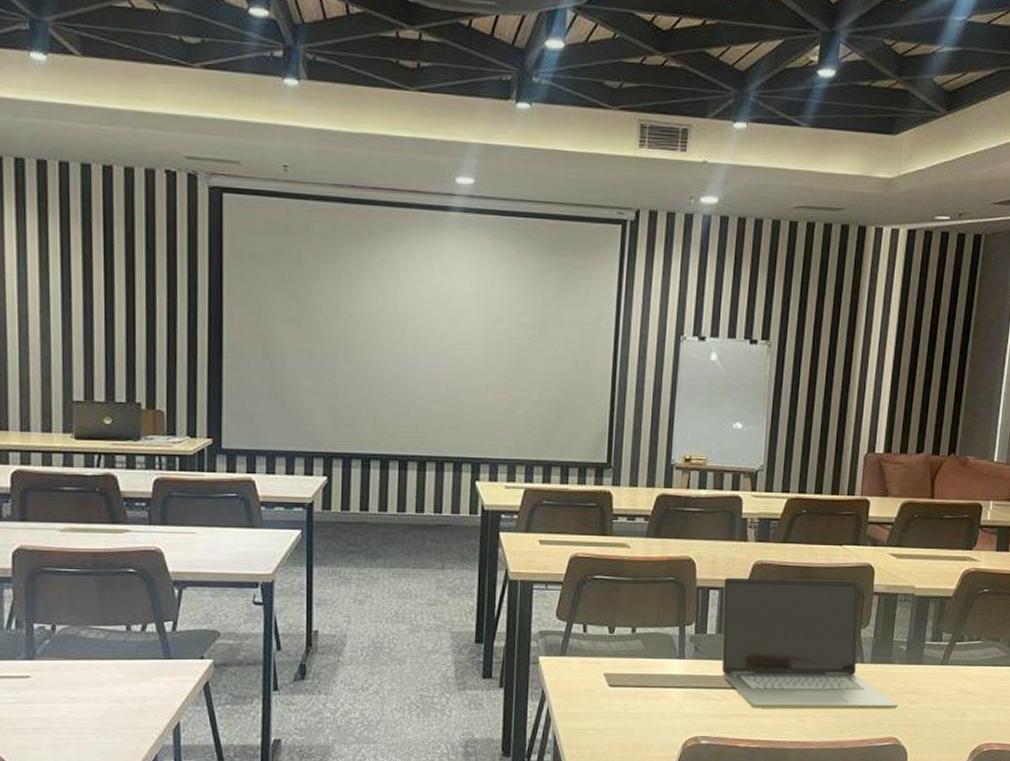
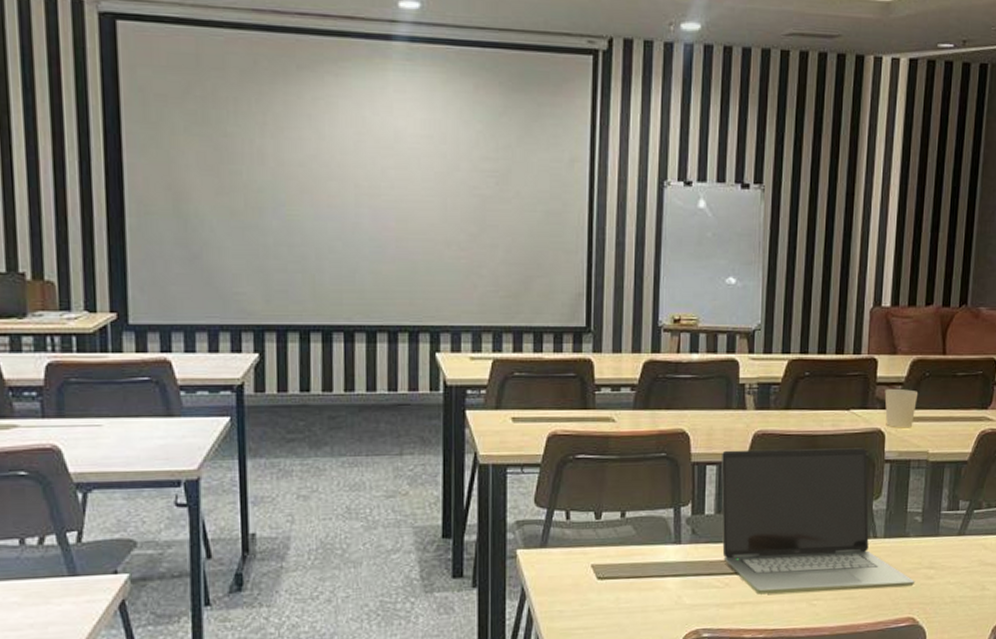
dixie cup: none [875,527,907,564] -> present [884,388,919,429]

